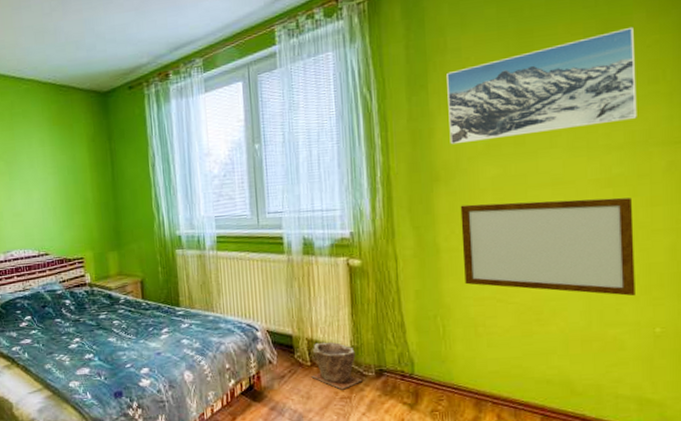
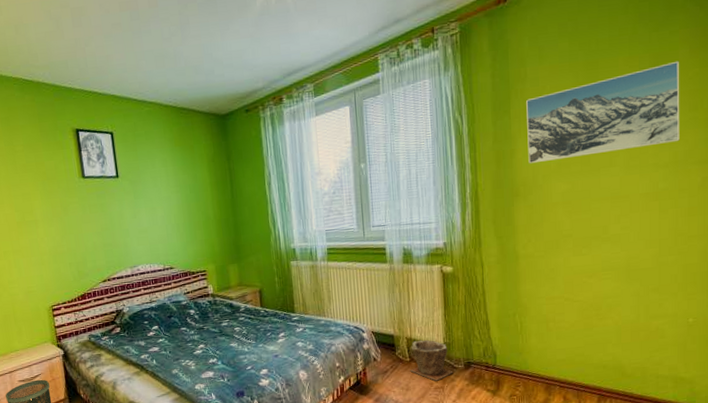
writing board: present [460,197,635,297] -> none [536,209,674,293]

